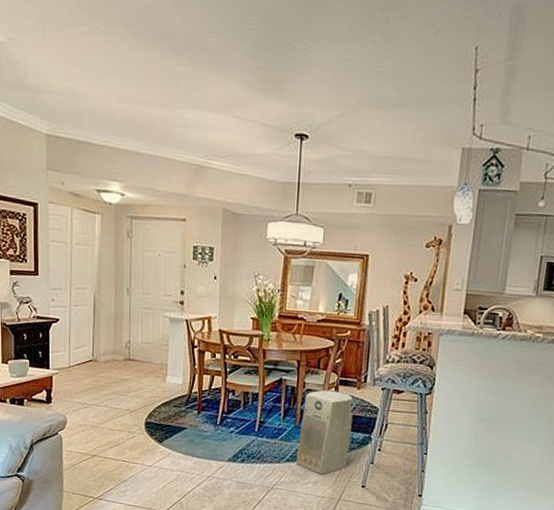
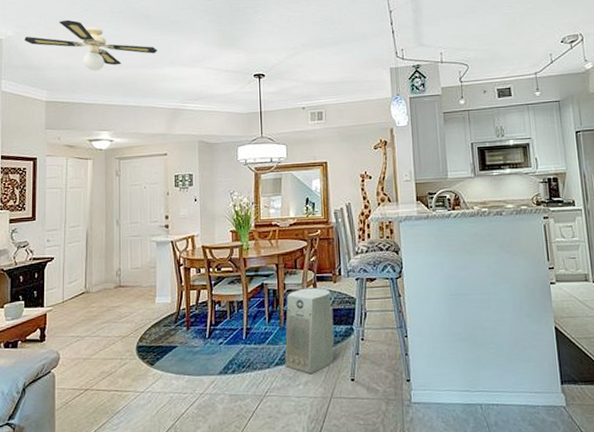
ceiling fan: none [19,27,180,104] -> present [24,19,157,71]

